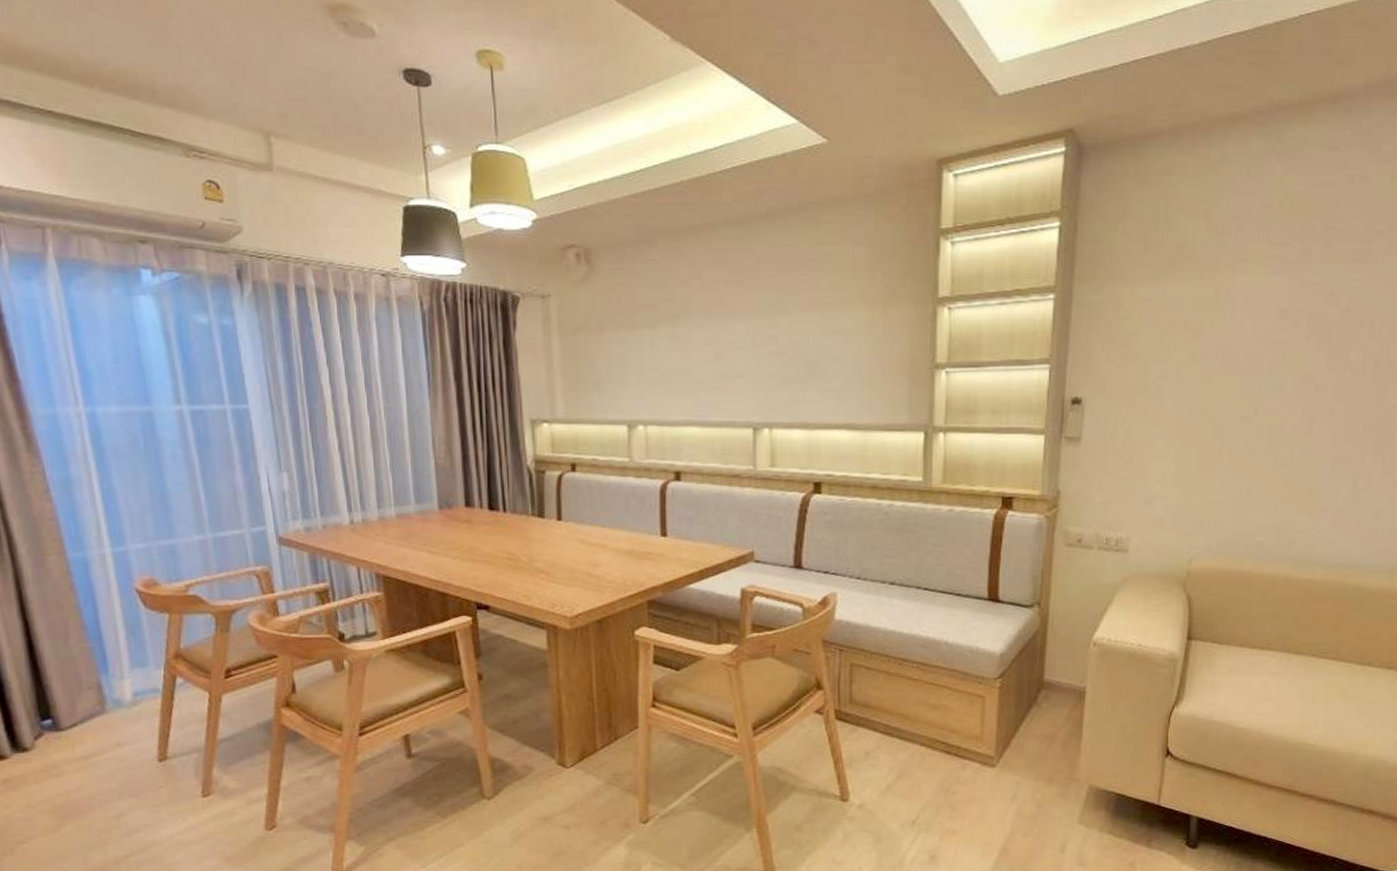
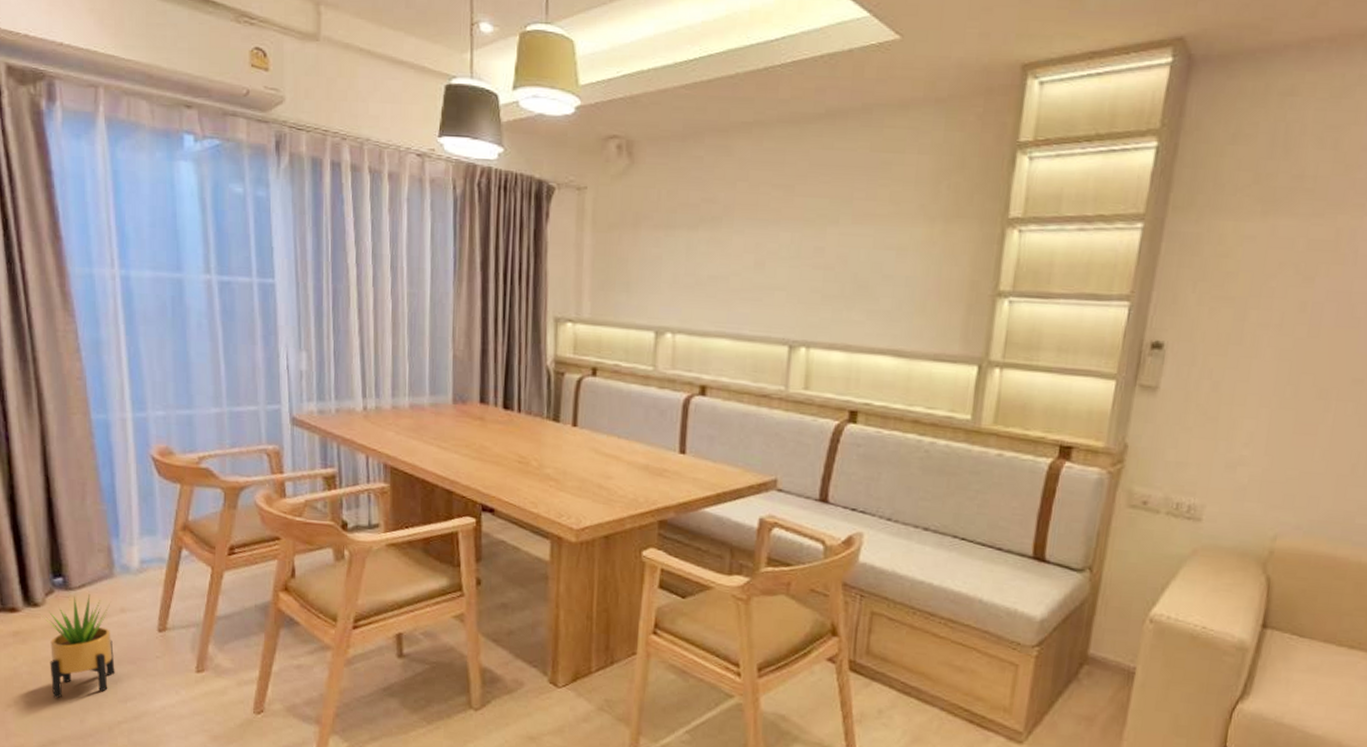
potted plant: none [35,732,117,842] -> present [44,594,115,699]

